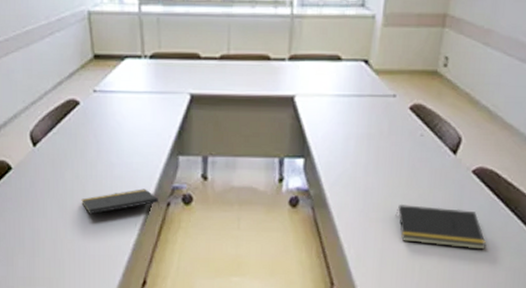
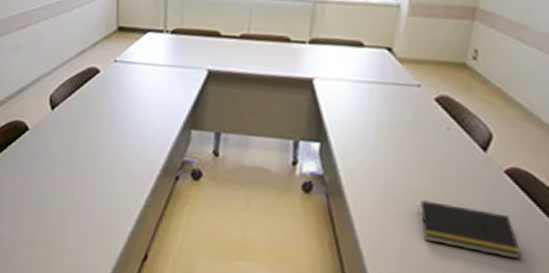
notepad: present [81,189,161,215] -> none [91,160,169,182]

